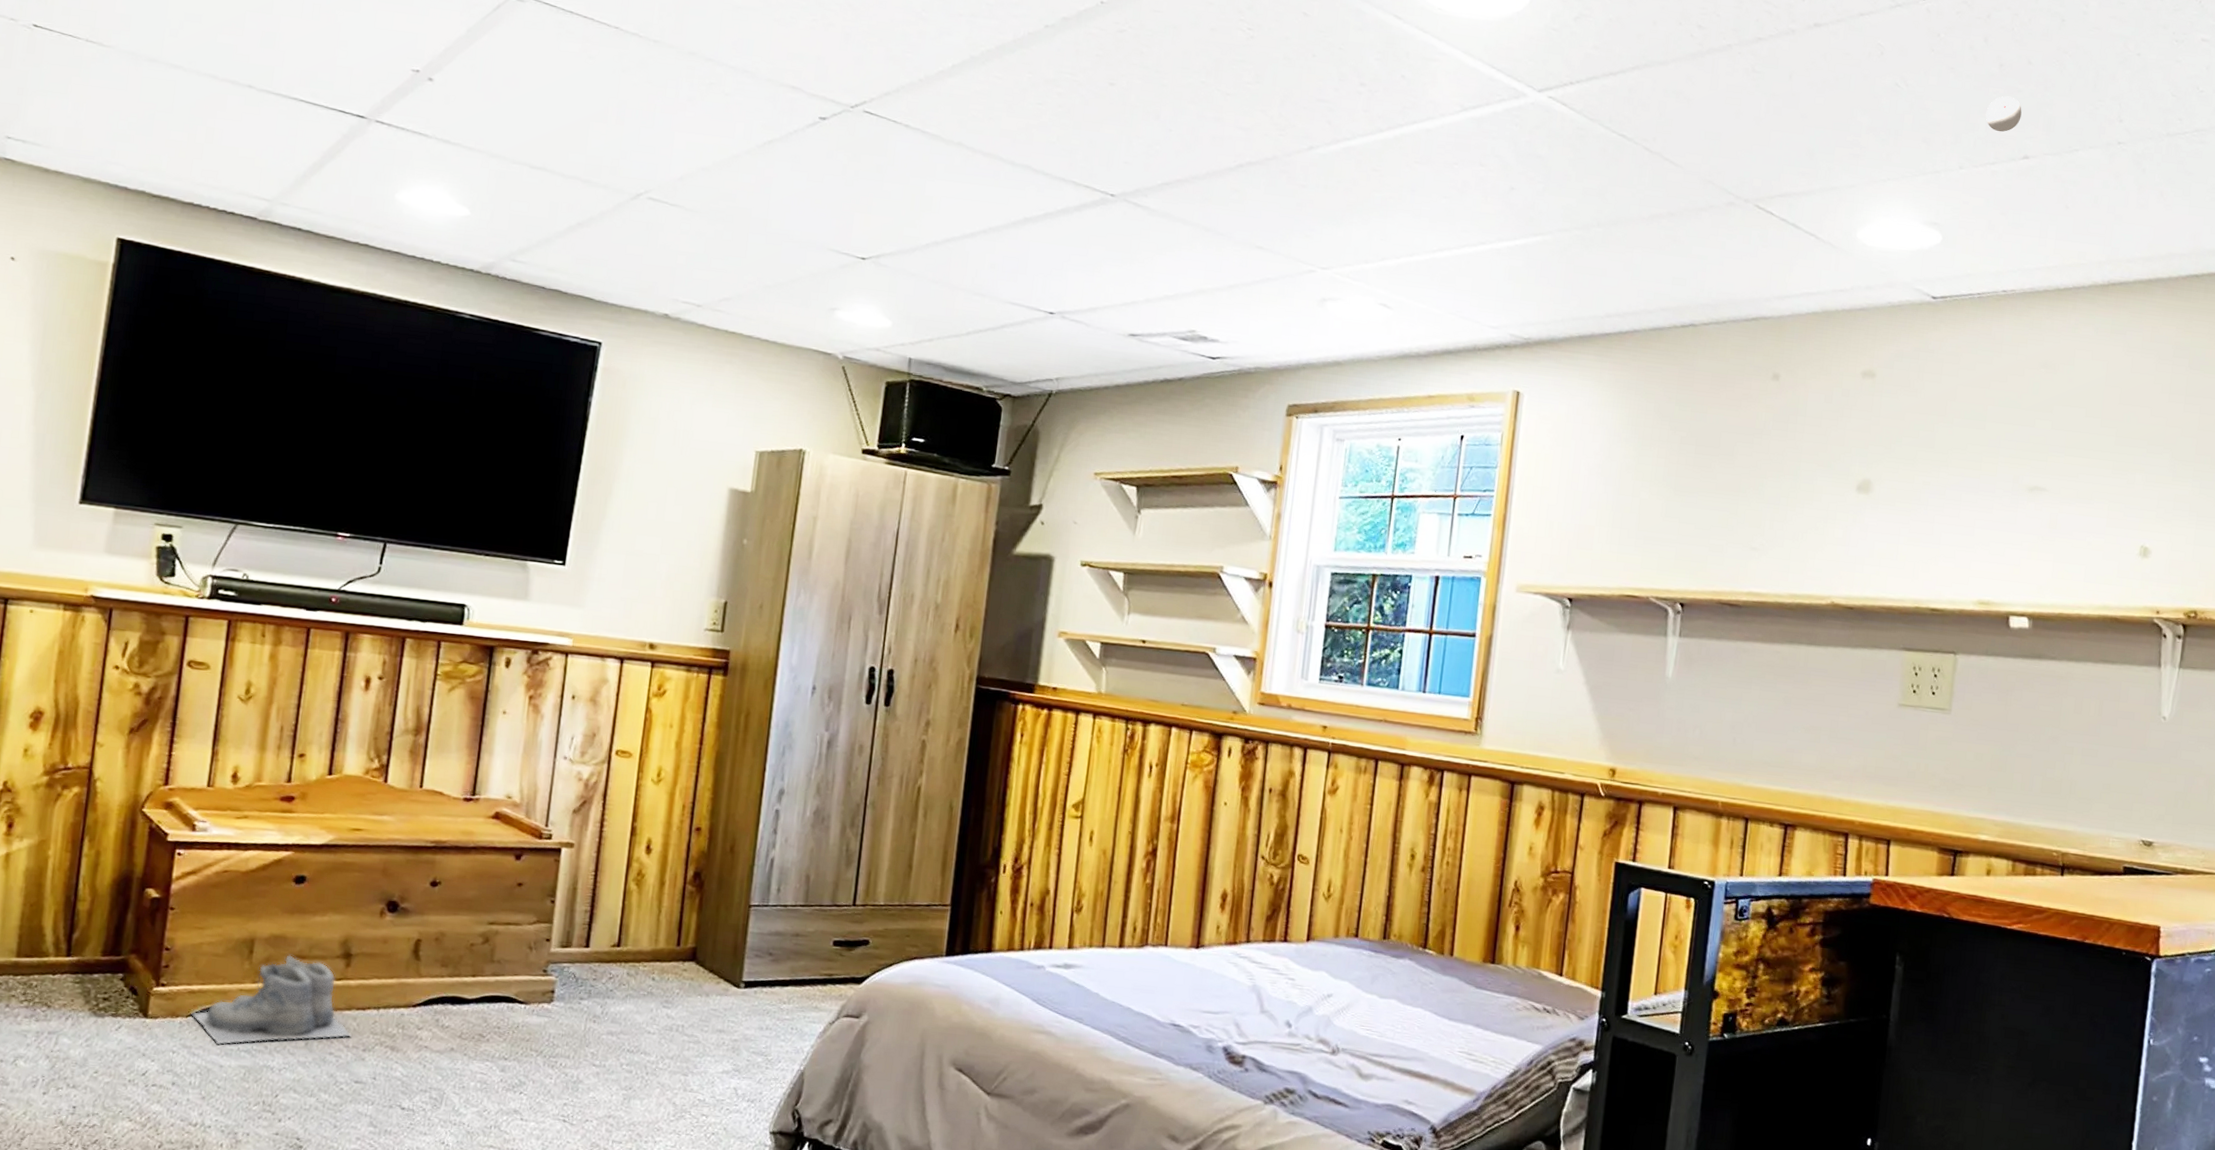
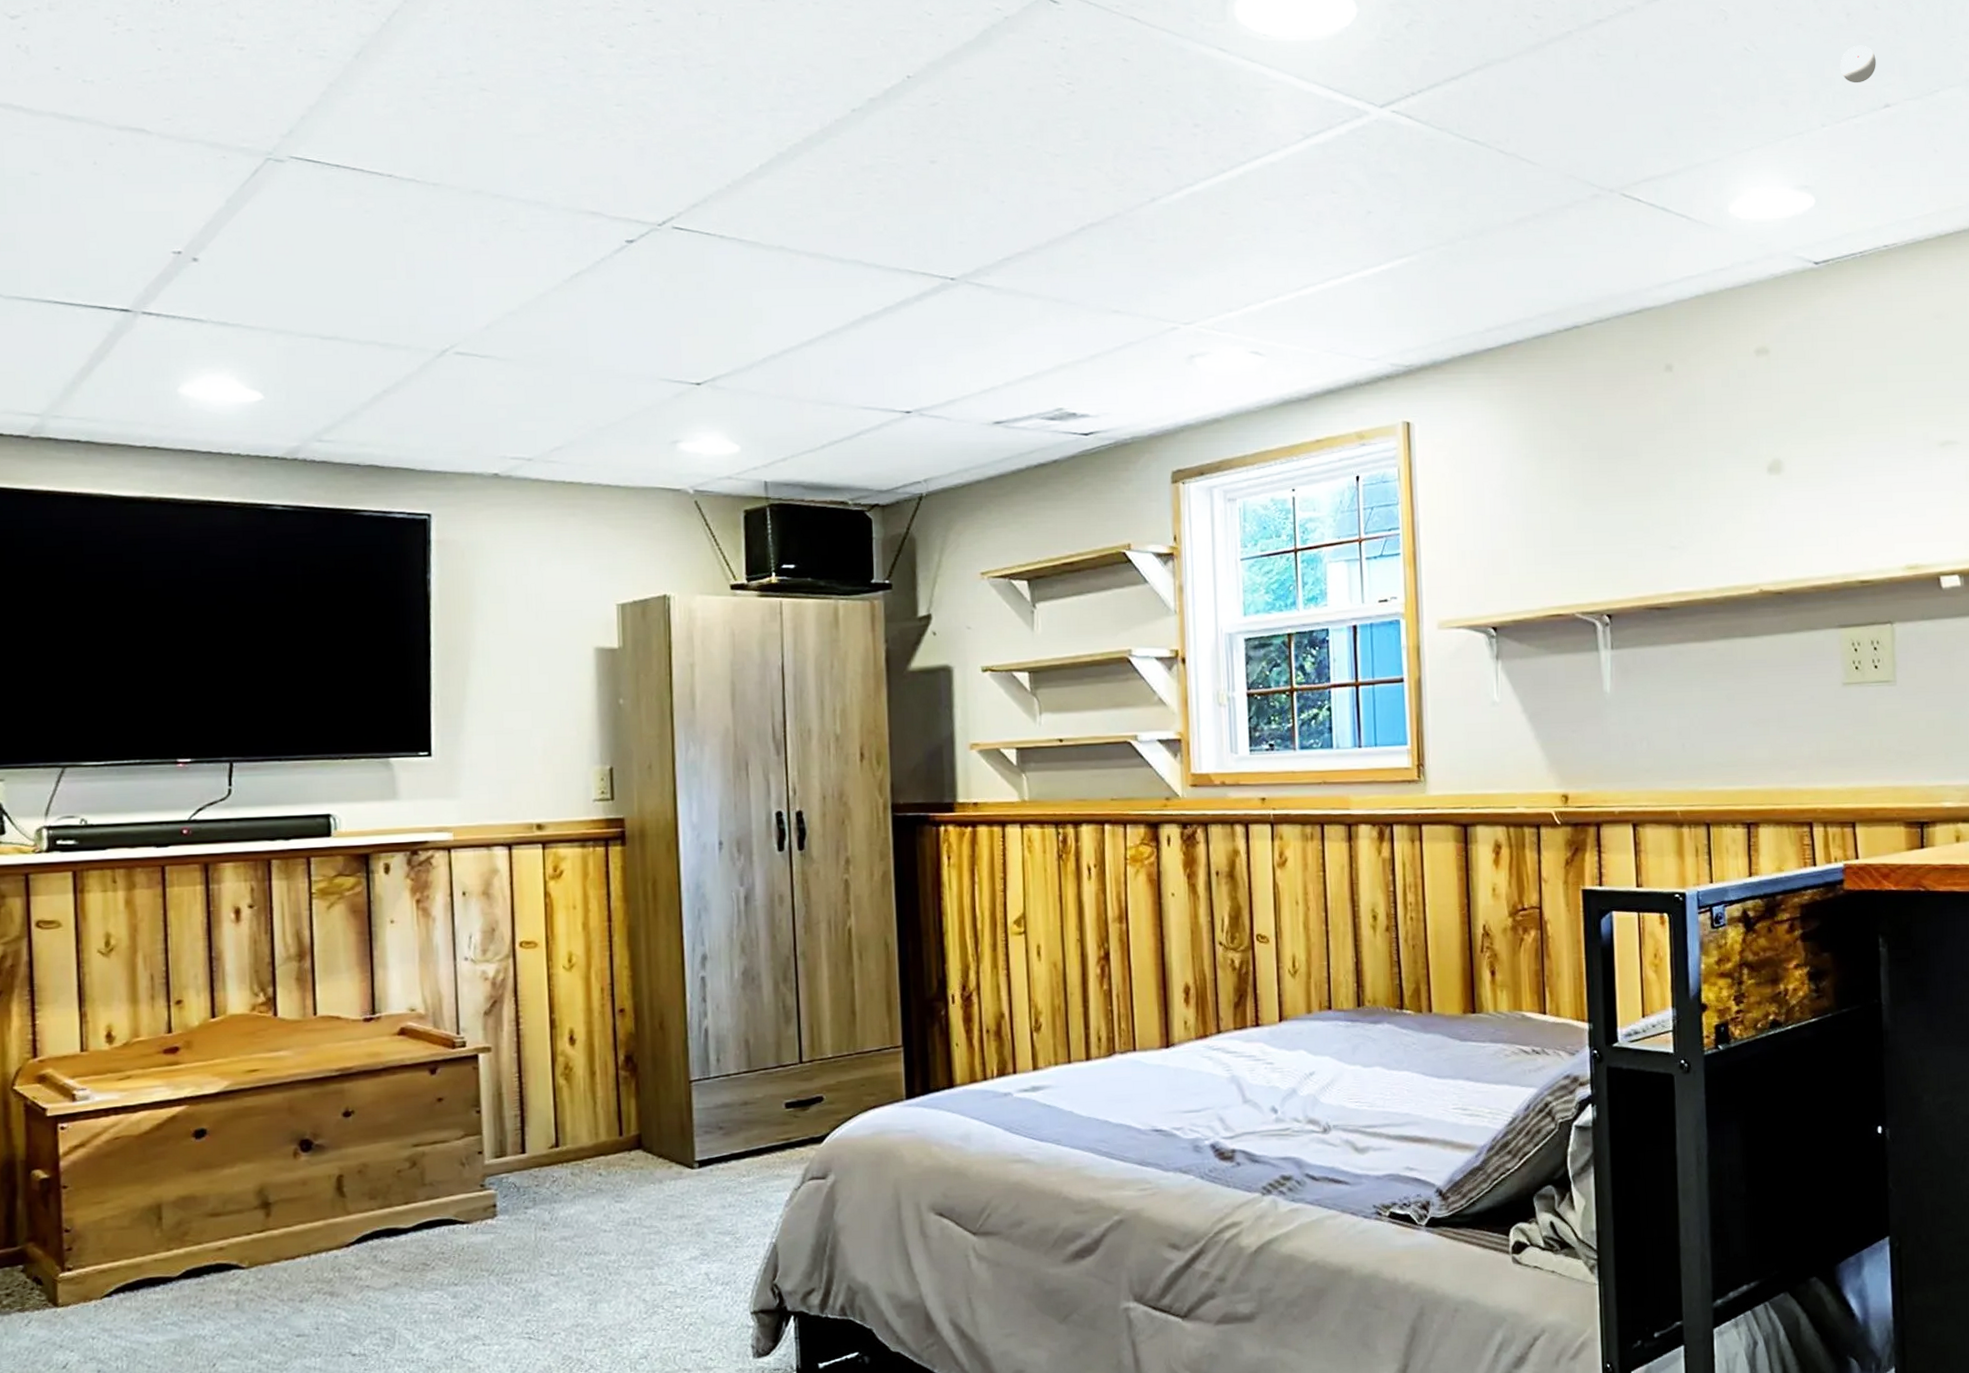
boots: present [191,955,352,1046] -> none [105,1214,285,1323]

